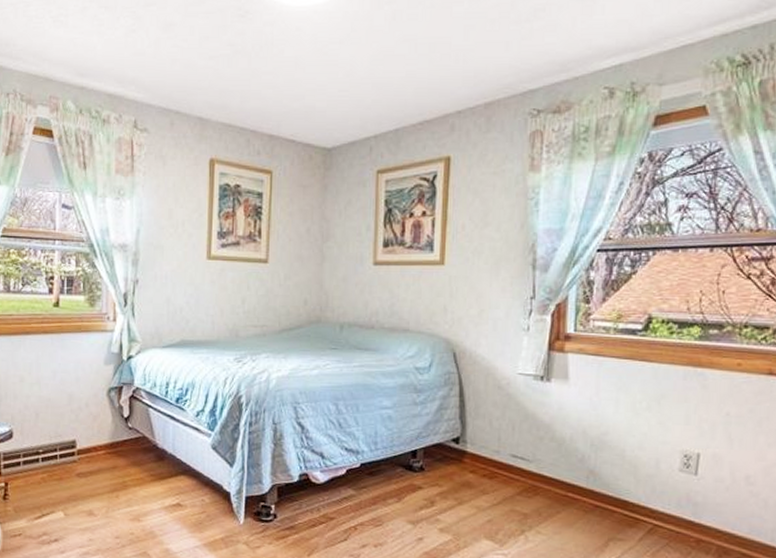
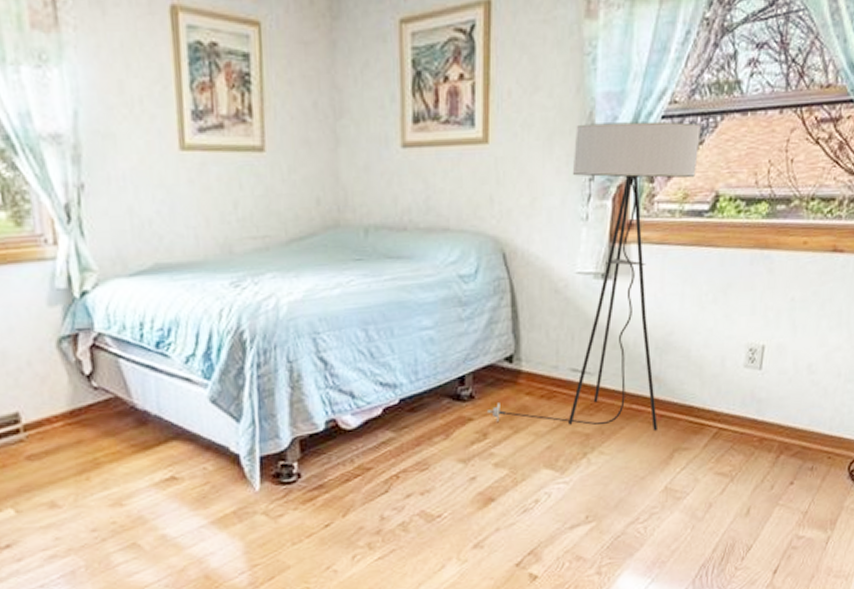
floor lamp: none [436,253,634,520] -> present [488,121,701,432]

